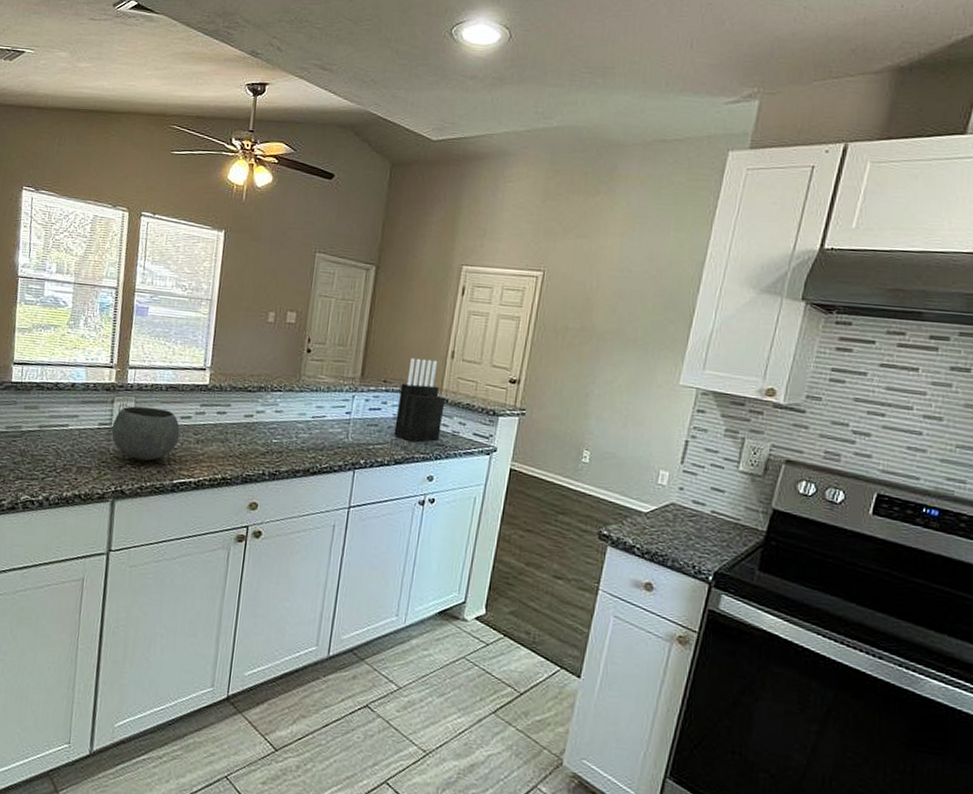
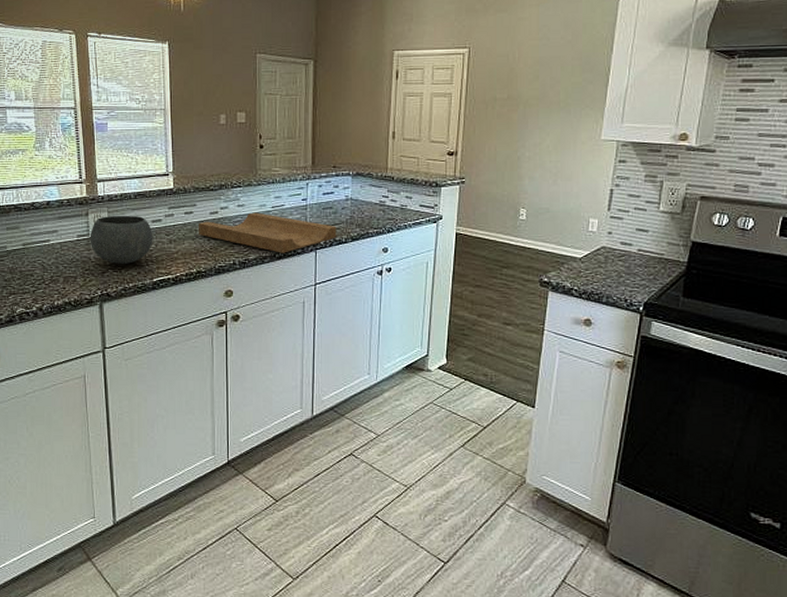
cutting board: none [229,420,380,469] -> present [199,212,337,253]
knife block: present [394,358,445,442] -> none [348,142,391,218]

